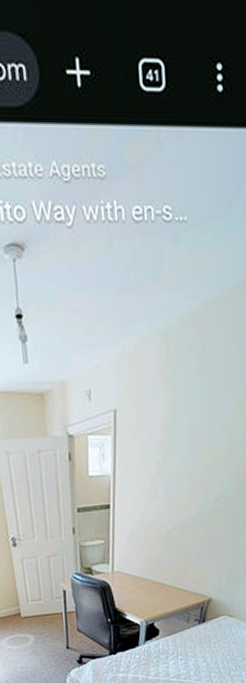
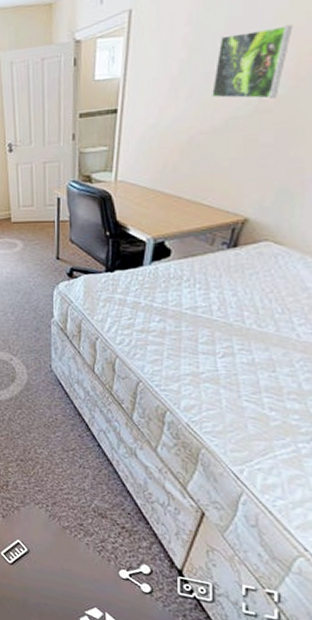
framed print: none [182,438,235,500] -> present [212,24,293,99]

